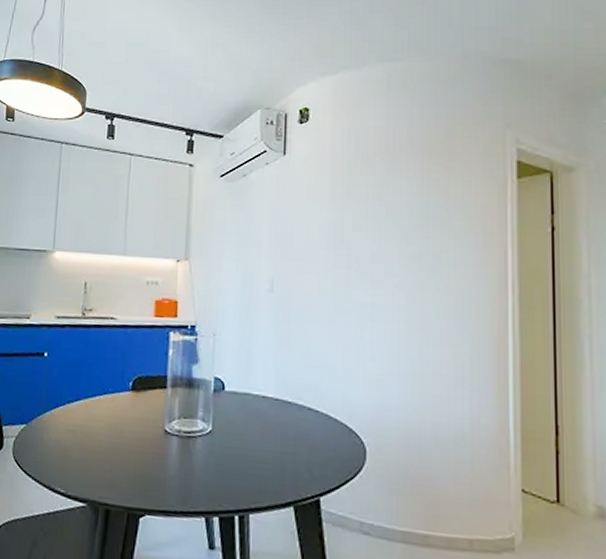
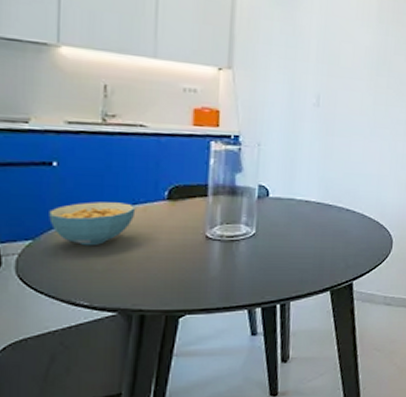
cereal bowl: none [39,390,105,434] -> present [49,201,136,246]

